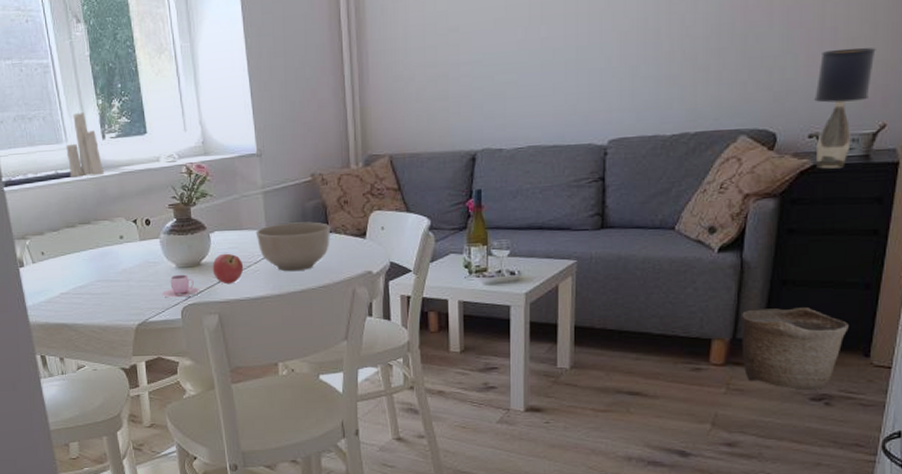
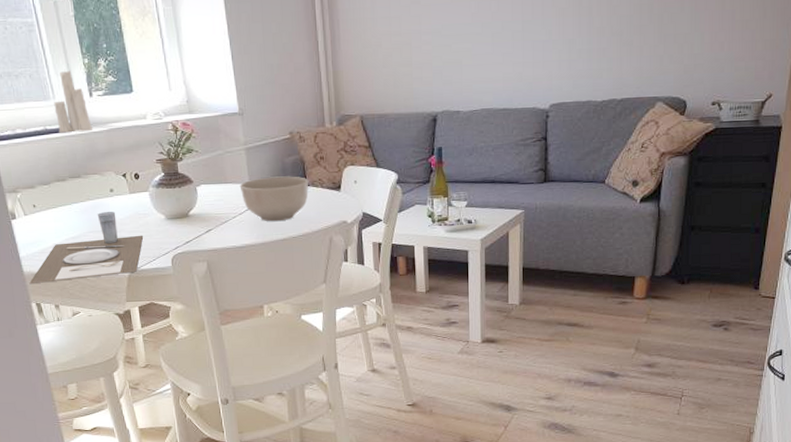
place setting: none [35,260,153,336] -> present [29,212,144,285]
teacup: present [162,274,199,298] -> none [153,225,188,247]
fruit: present [212,253,244,285] -> none [199,205,230,234]
basket: present [741,308,849,391] -> none [659,249,743,319]
table lamp: present [814,47,876,169] -> none [716,28,765,132]

